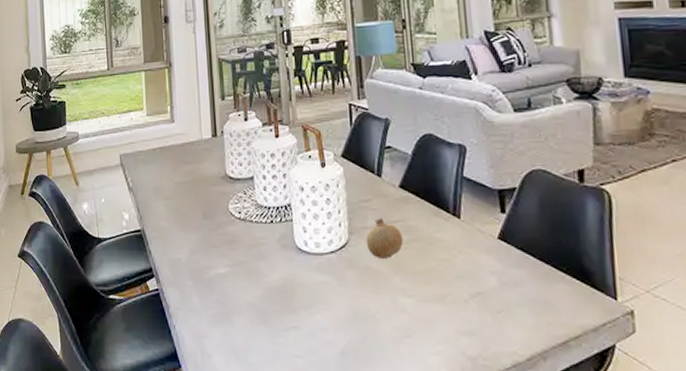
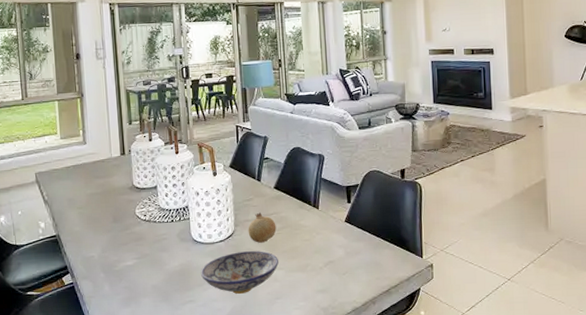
bowl: none [306,268,407,325] -> present [200,251,279,294]

